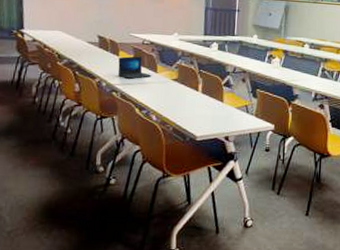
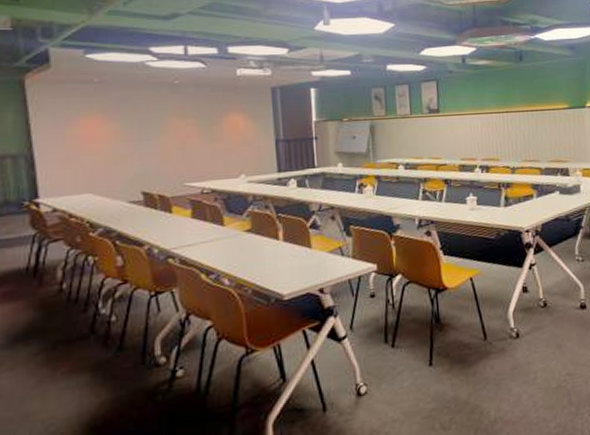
laptop: present [117,56,152,79] -> none [172,209,218,239]

